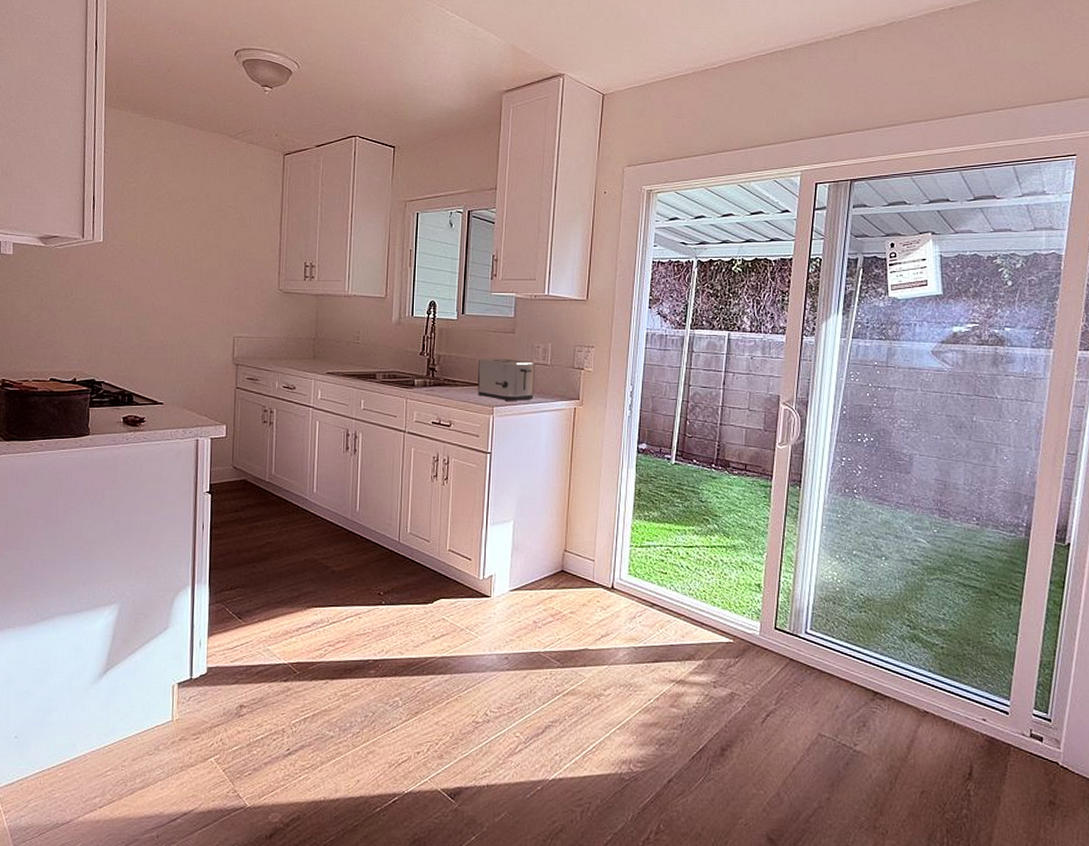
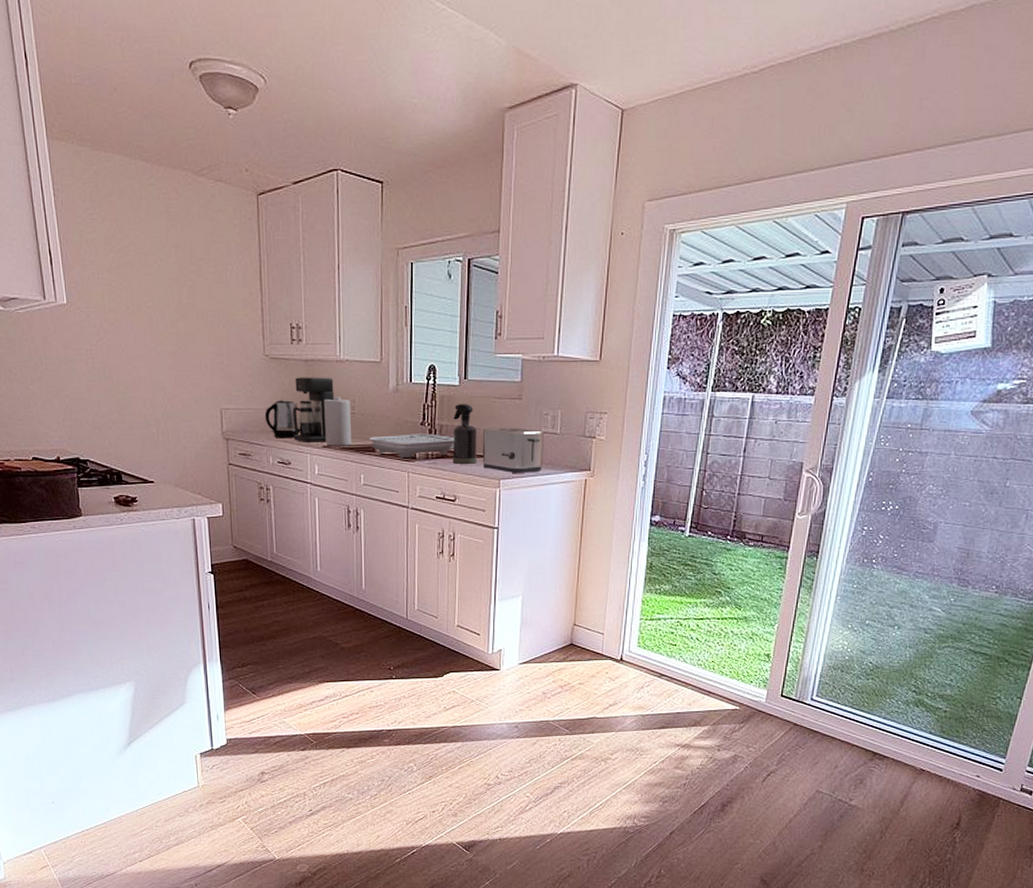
kettle: none [274,330,306,365] -> present [264,400,300,439]
coffee maker: none [300,310,341,370] -> present [292,377,334,444]
paper towel holder: none [330,328,355,373] -> present [324,397,351,446]
dish rack: none [371,363,451,385] -> present [369,434,455,458]
spray bottle: none [449,336,472,391] -> present [452,404,477,464]

